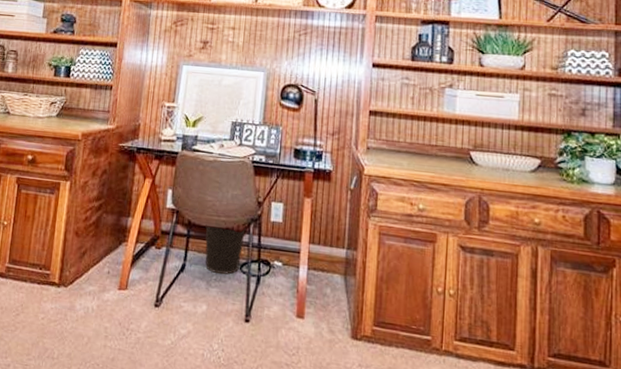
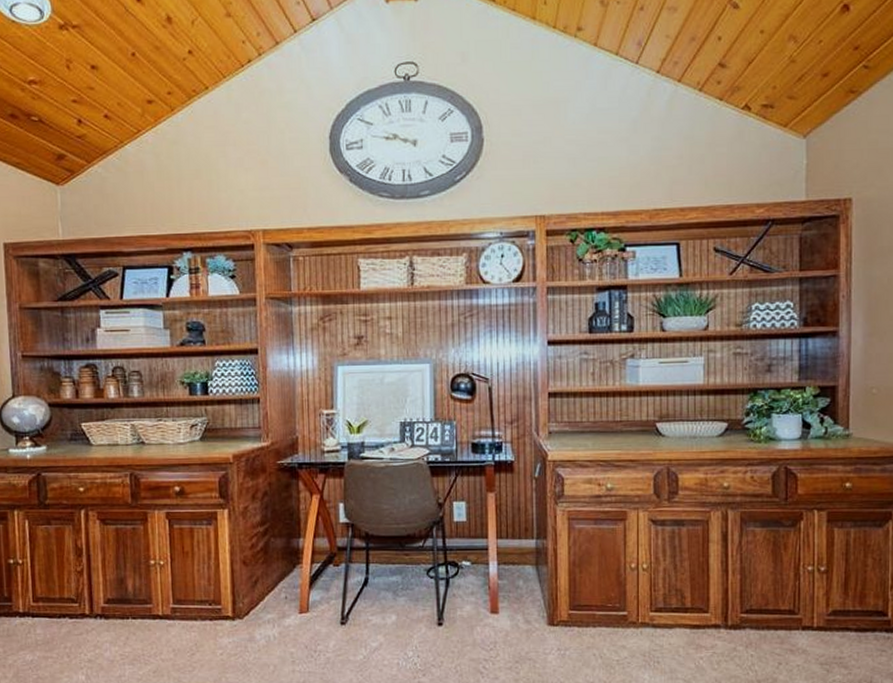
wastebasket: present [205,224,246,275] -> none [385,532,428,582]

